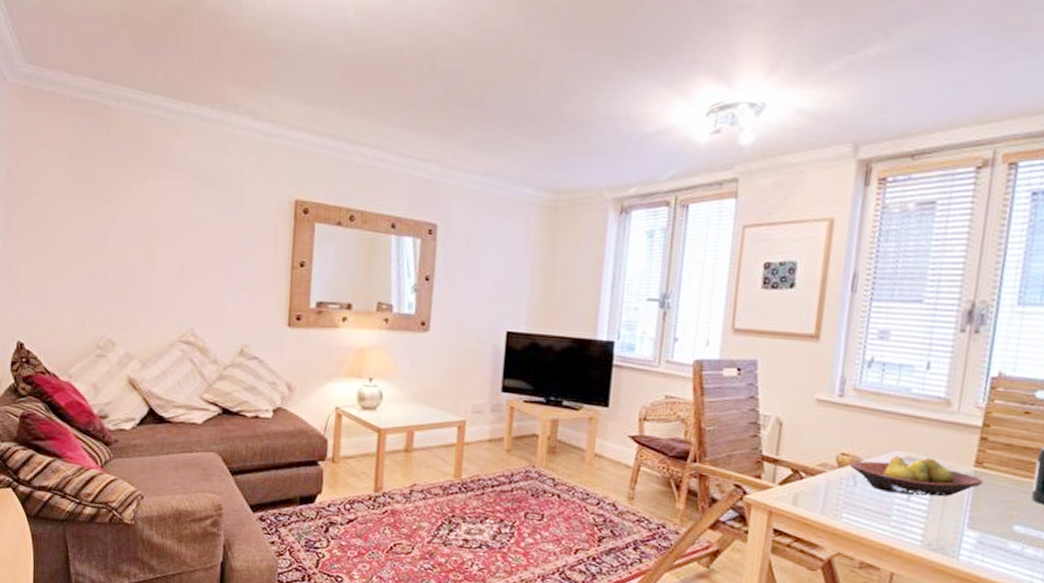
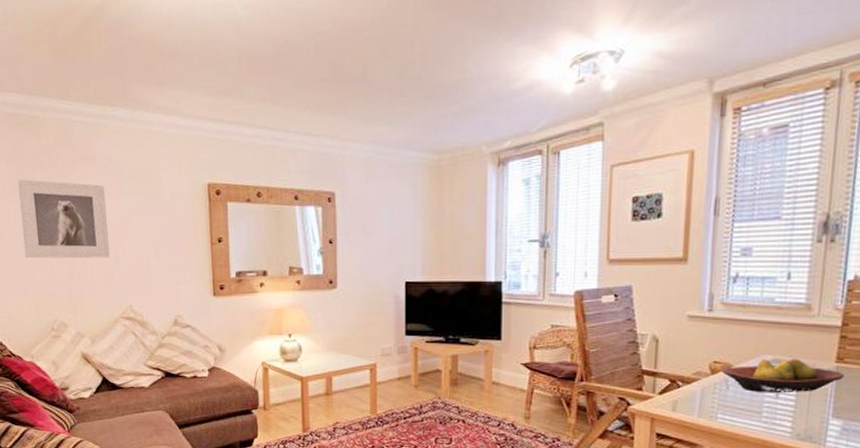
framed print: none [76,174,178,272] -> present [17,179,110,259]

